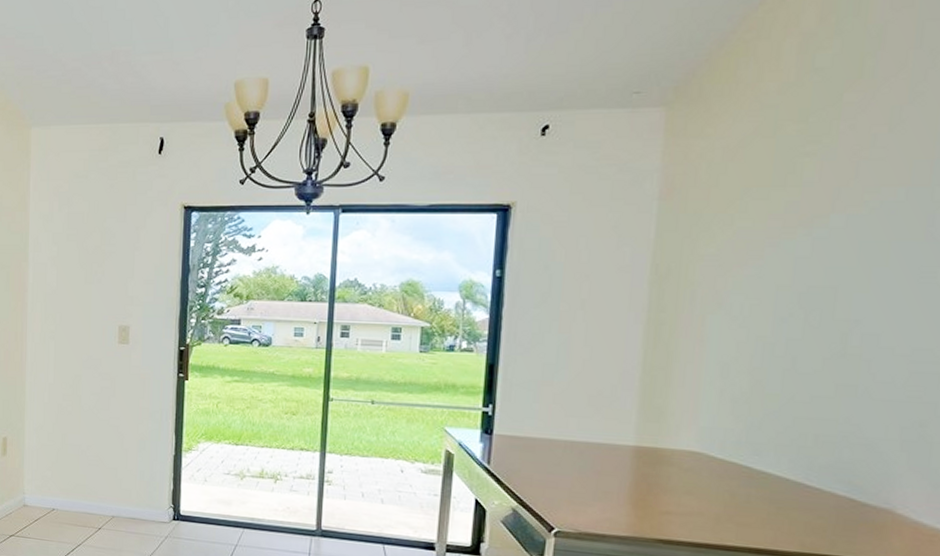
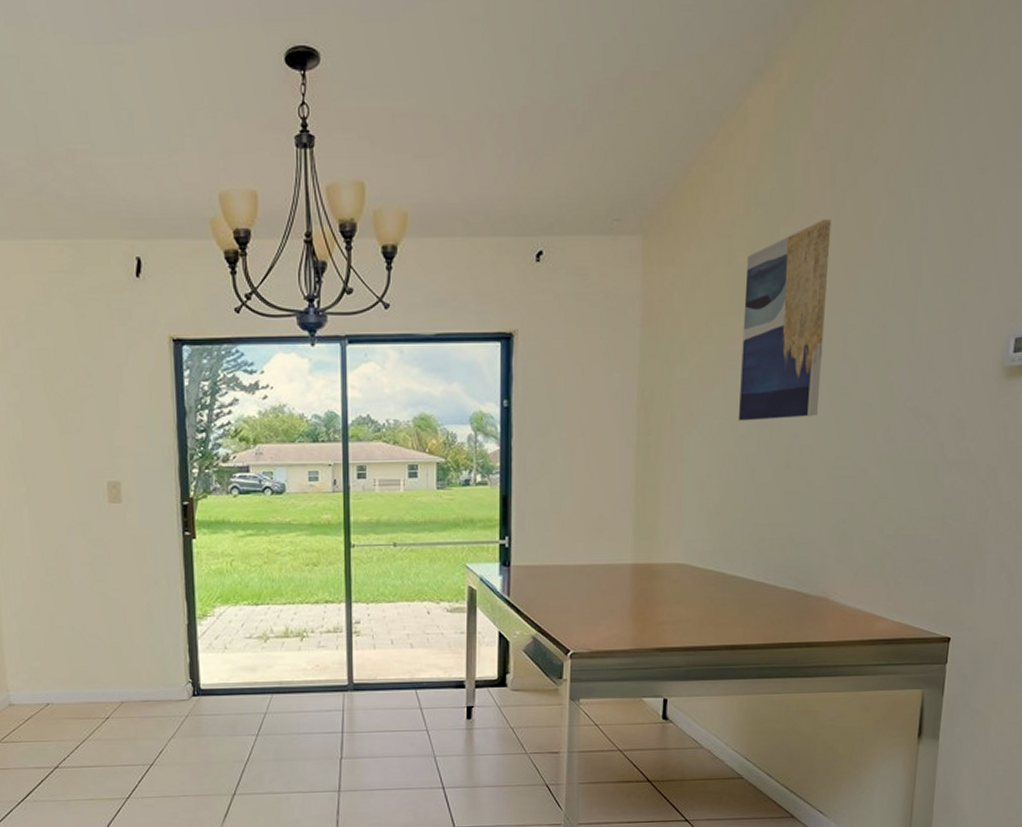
wall art: none [778,84,916,303] -> present [739,220,832,421]

